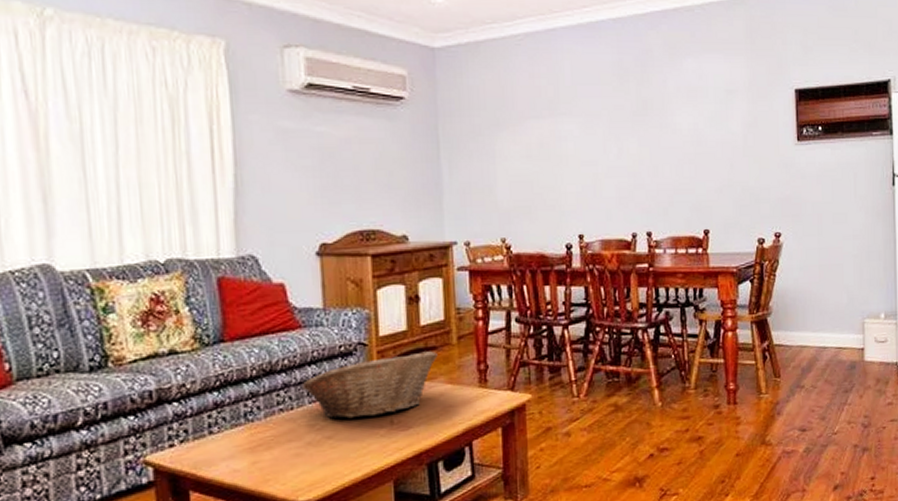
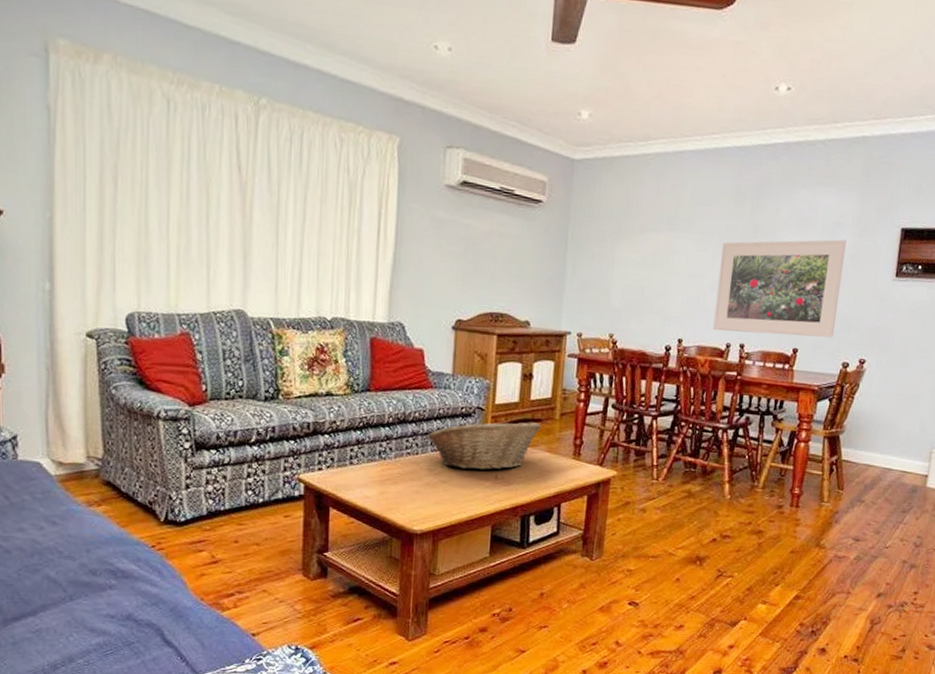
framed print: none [611,107,744,221] -> present [713,239,847,338]

